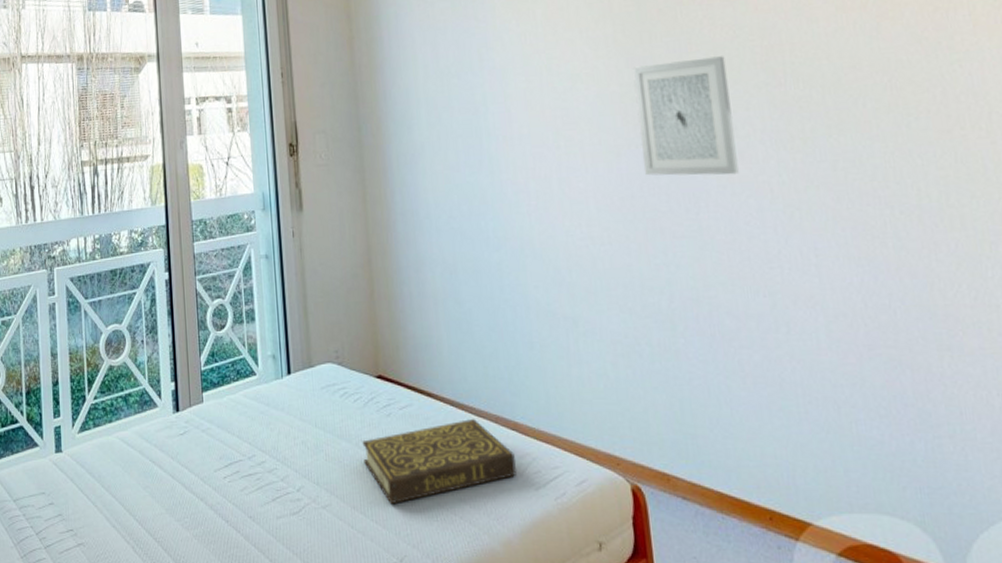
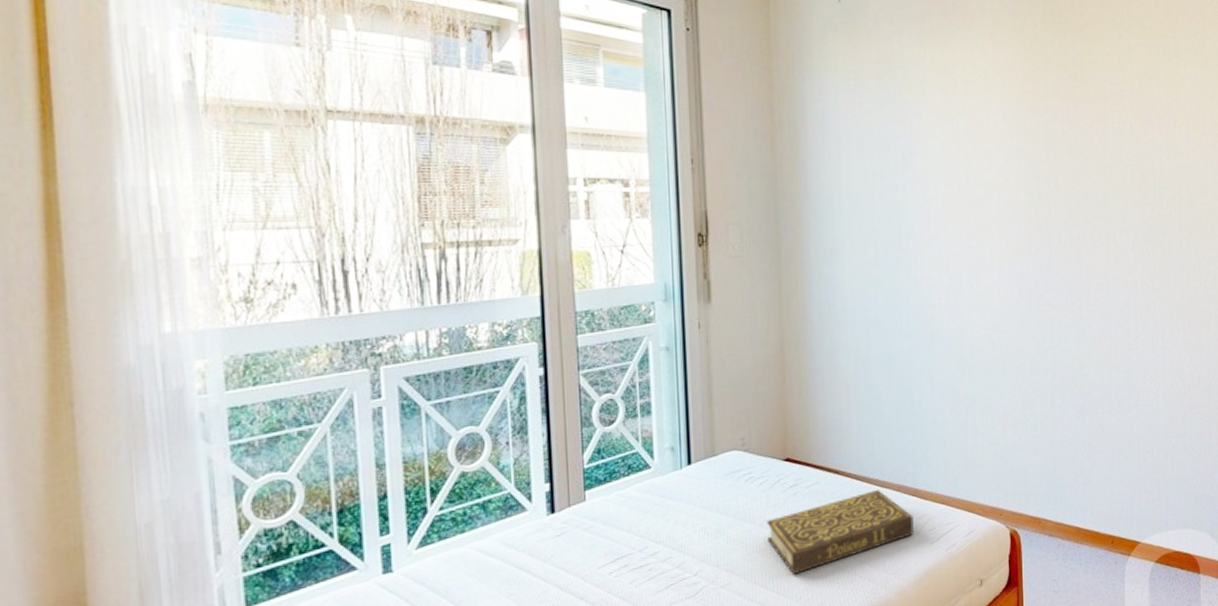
wall art: present [632,56,739,176] -> none [1038,176,1114,276]

